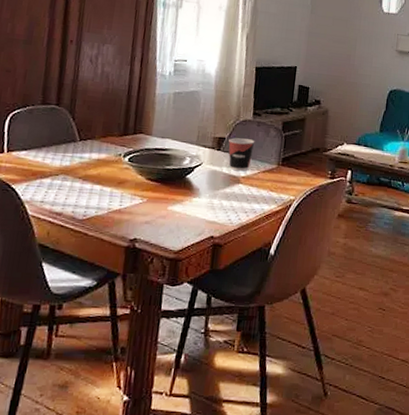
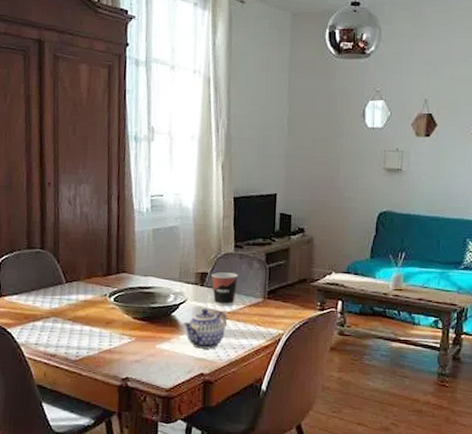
teapot: none [196,172,241,213] -> present [182,308,227,349]

